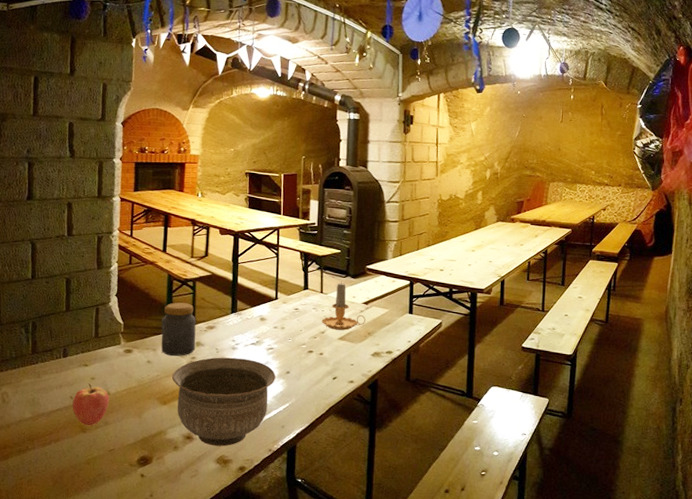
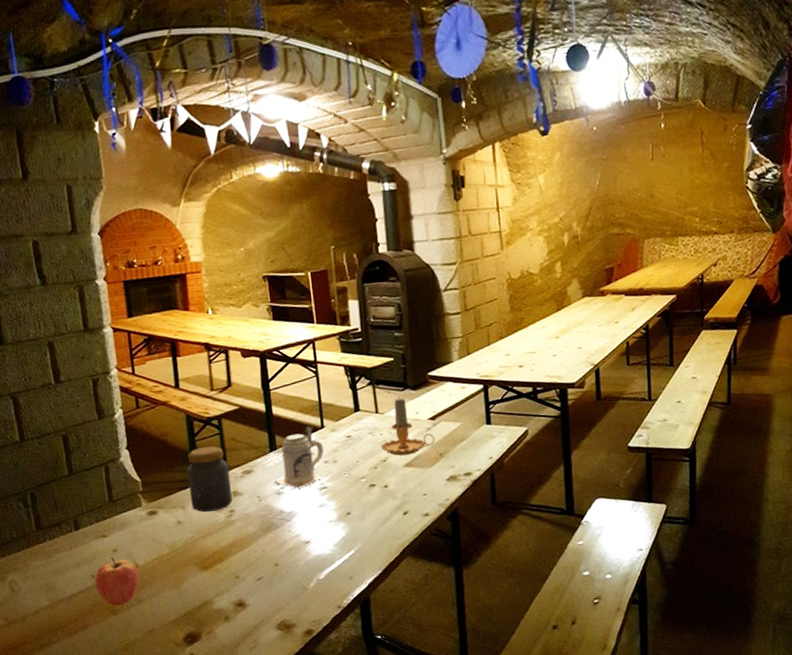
bowl: present [172,357,276,447] -> none [210,504,334,611]
beer mug: none [231,296,275,346] -> present [275,425,324,488]

